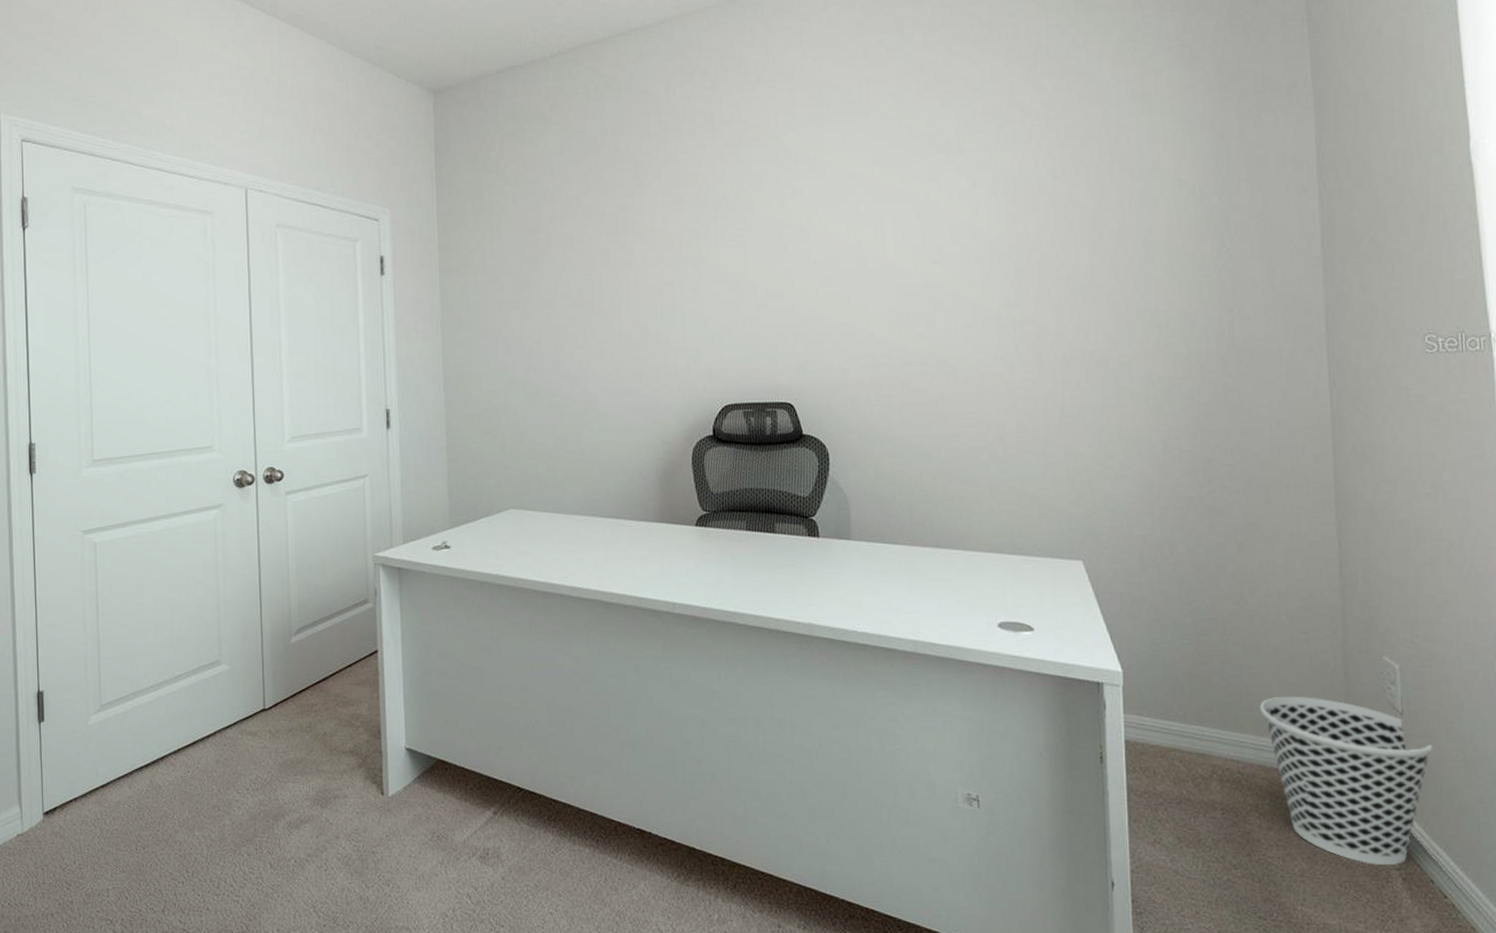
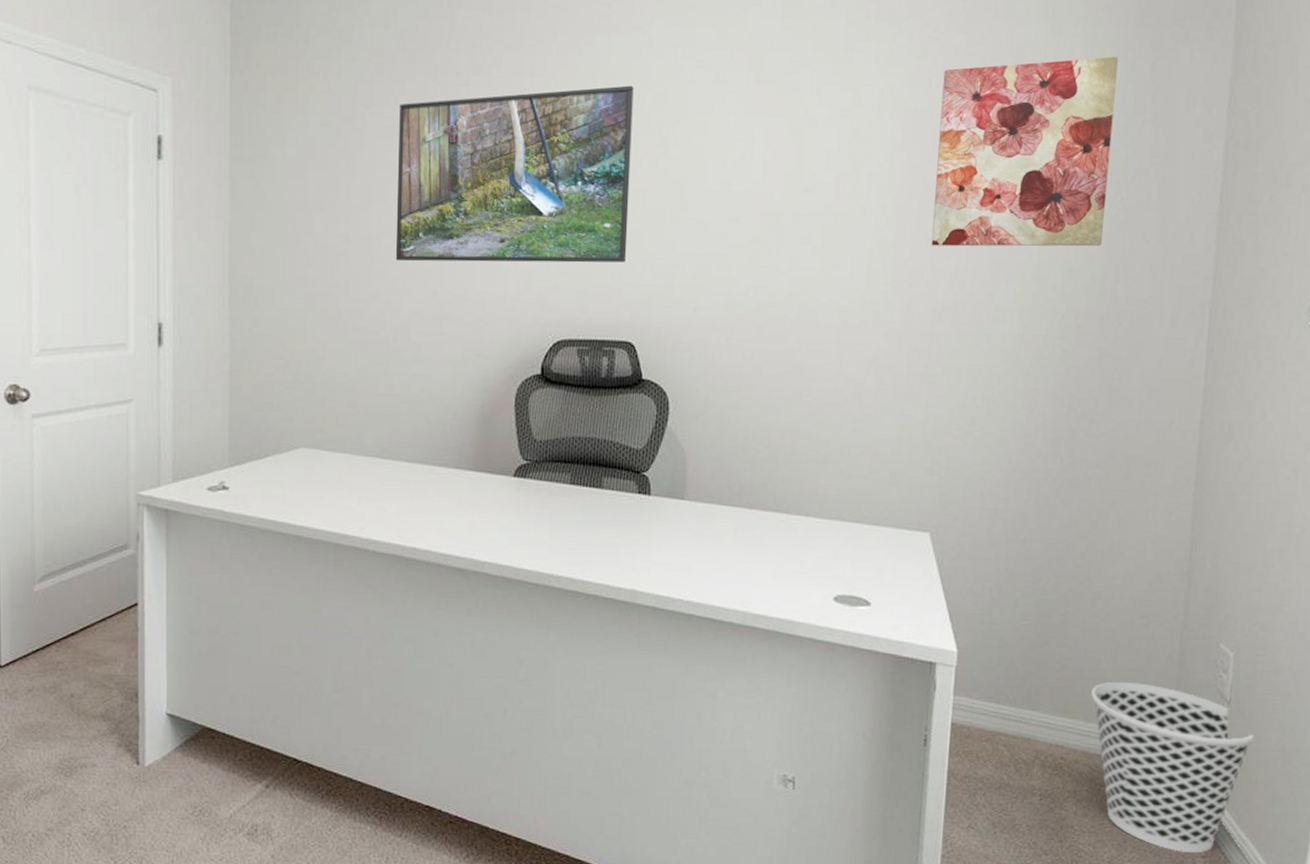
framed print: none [577,186,780,346] -> present [395,85,634,263]
wall art: none [1048,127,1214,303] -> present [931,56,1118,247]

